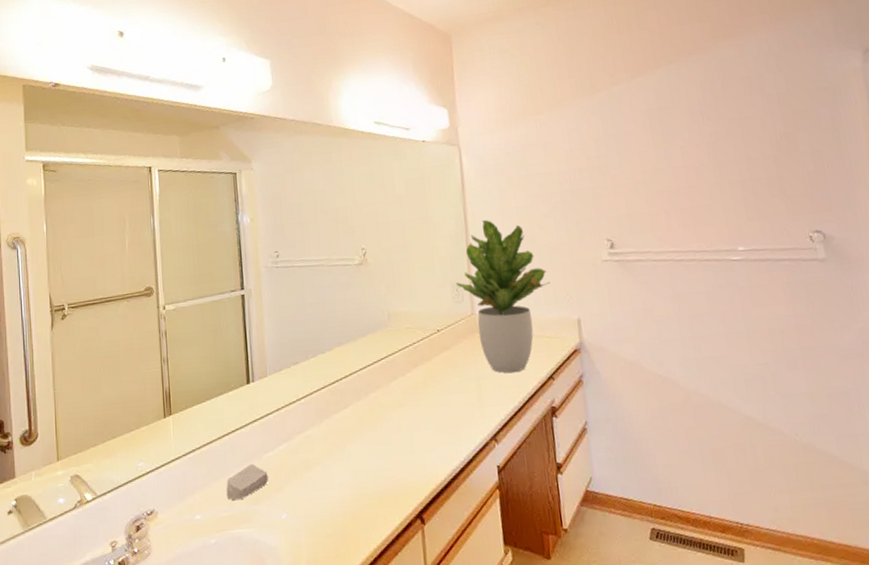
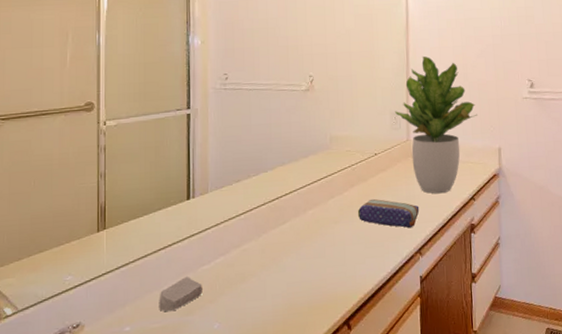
pencil case: none [422,379,492,412] -> present [357,198,420,228]

